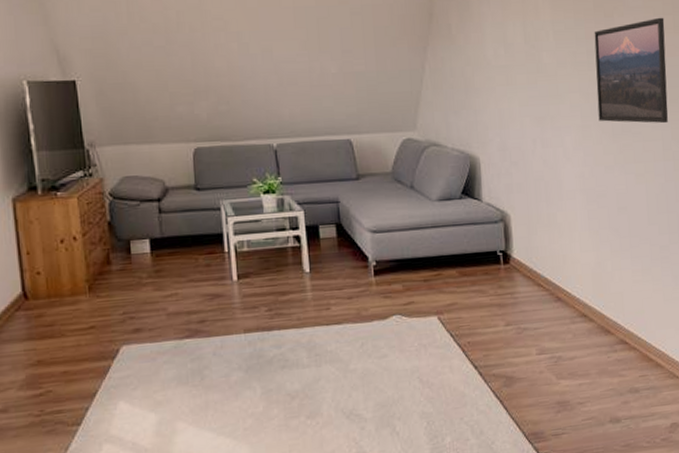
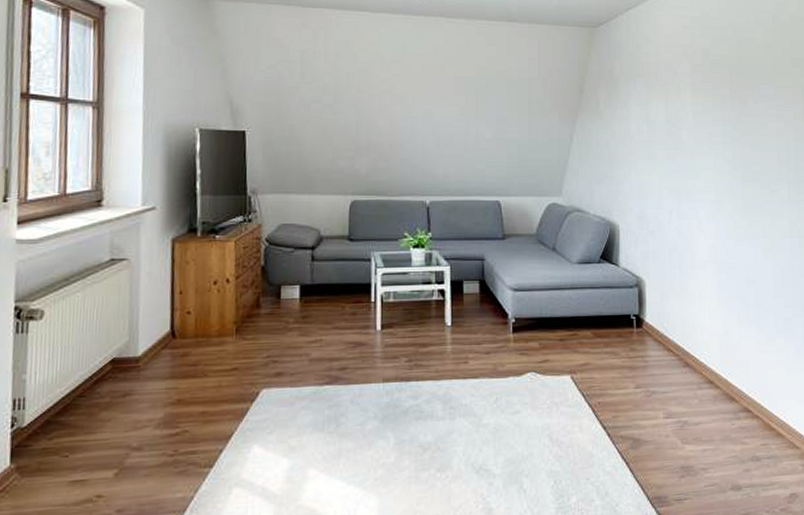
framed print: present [594,17,669,124] -> none [730,105,796,203]

